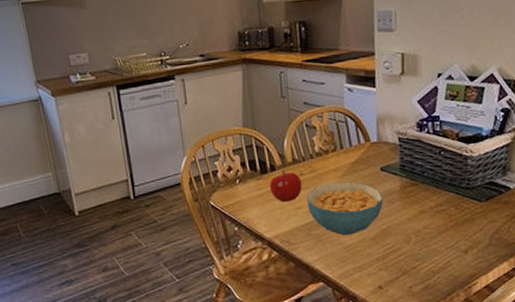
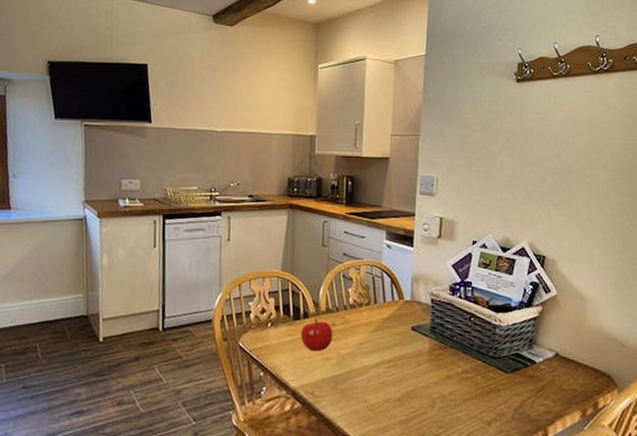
cereal bowl: present [307,181,384,236] -> none [336,337,412,394]

